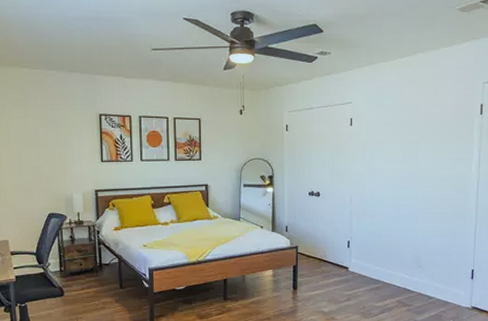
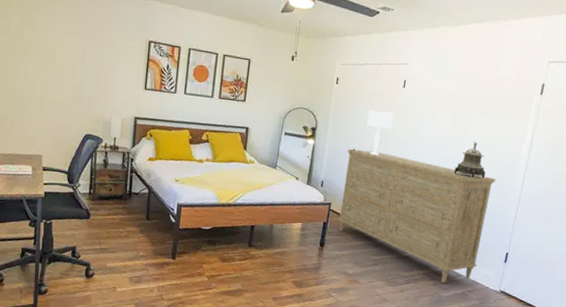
dresser: none [306,190,451,308] -> present [338,149,496,283]
table lamp: none [321,151,345,194] -> present [366,110,394,155]
decorative urn: none [411,168,441,203] -> present [454,142,486,178]

